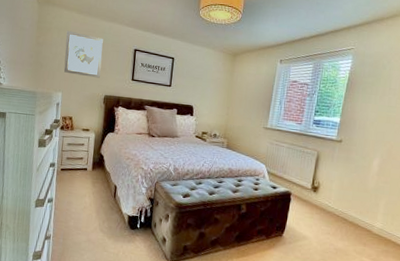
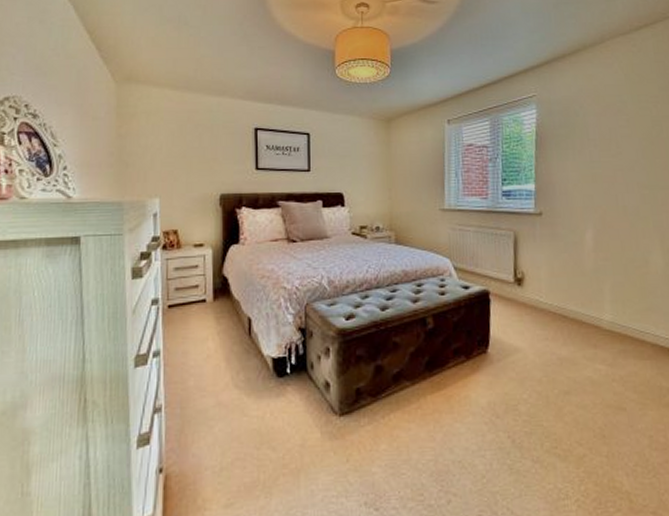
wall art: present [63,30,103,78] -> none [158,113,212,173]

